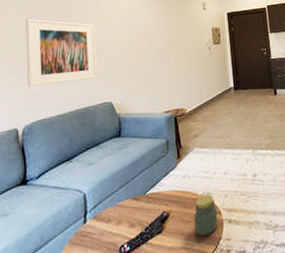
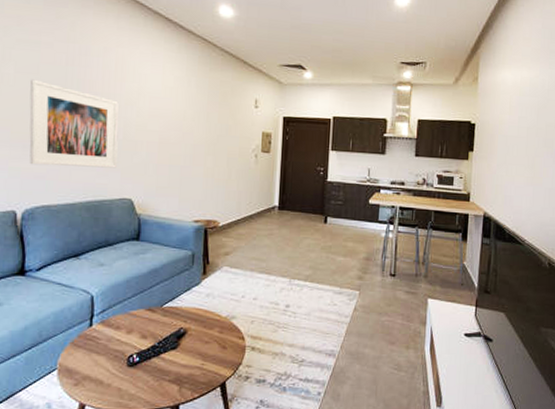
jar: present [194,194,218,237] -> none [213,317,241,360]

